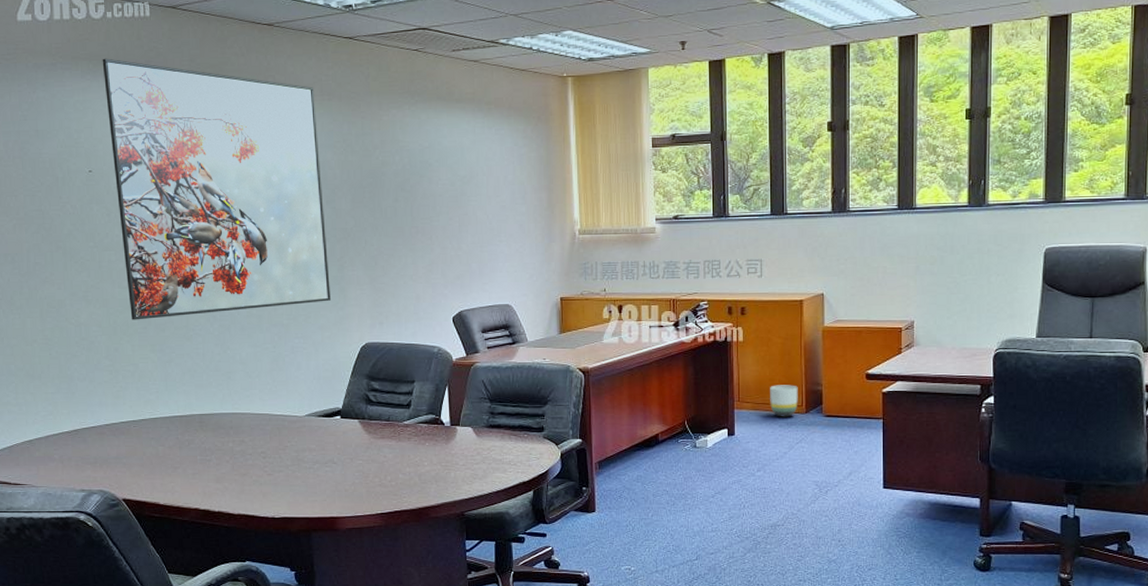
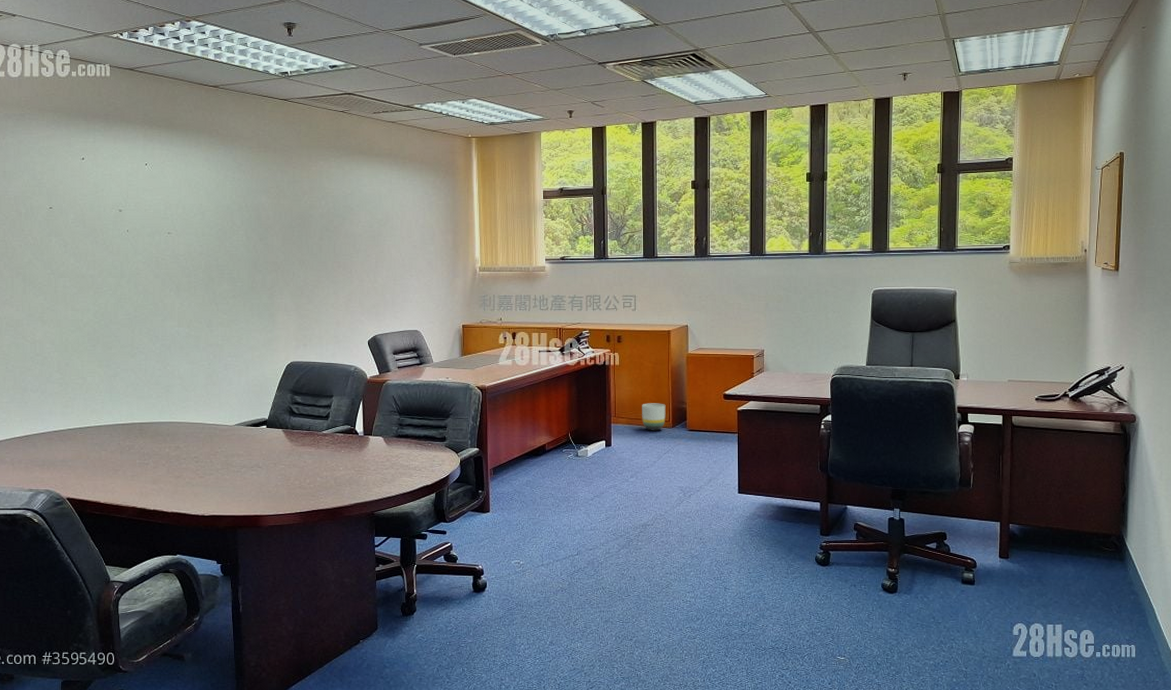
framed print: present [102,58,332,320] -> none [66,111,262,339]

